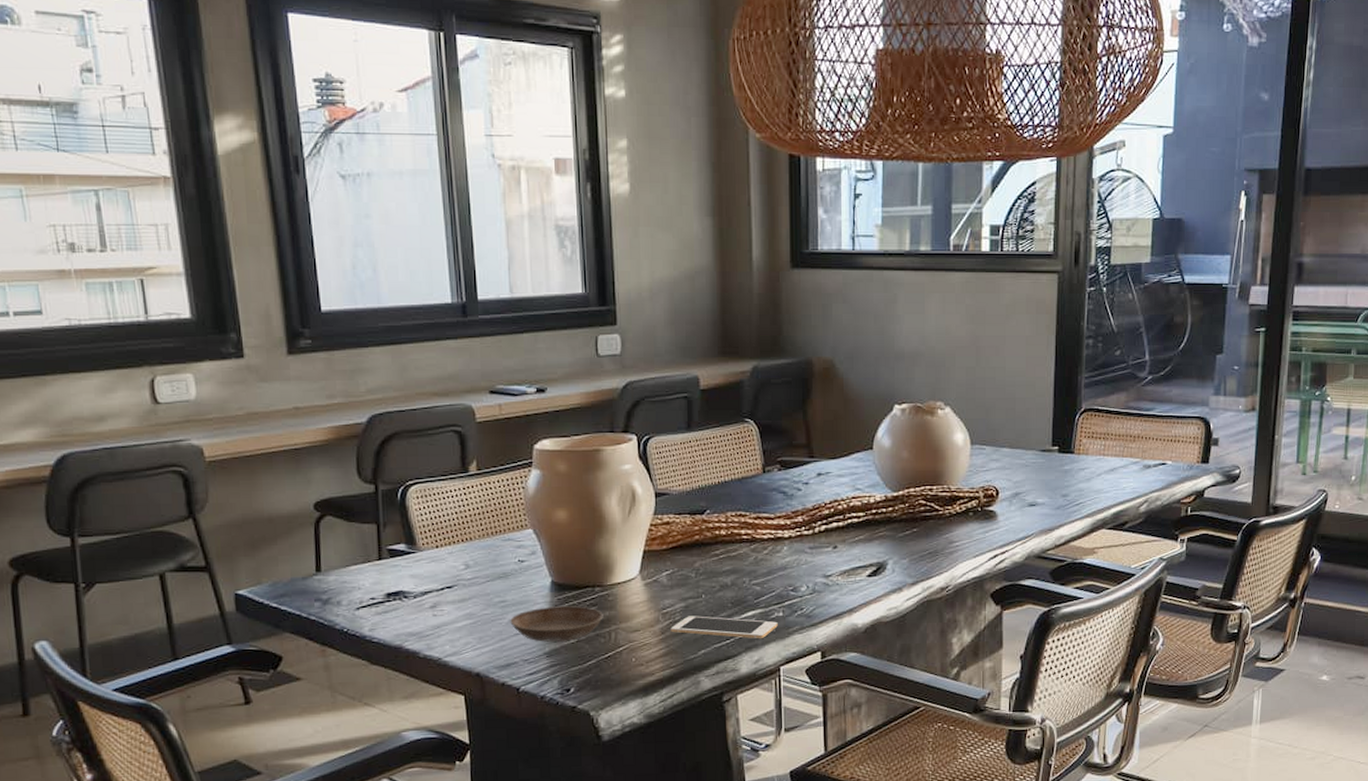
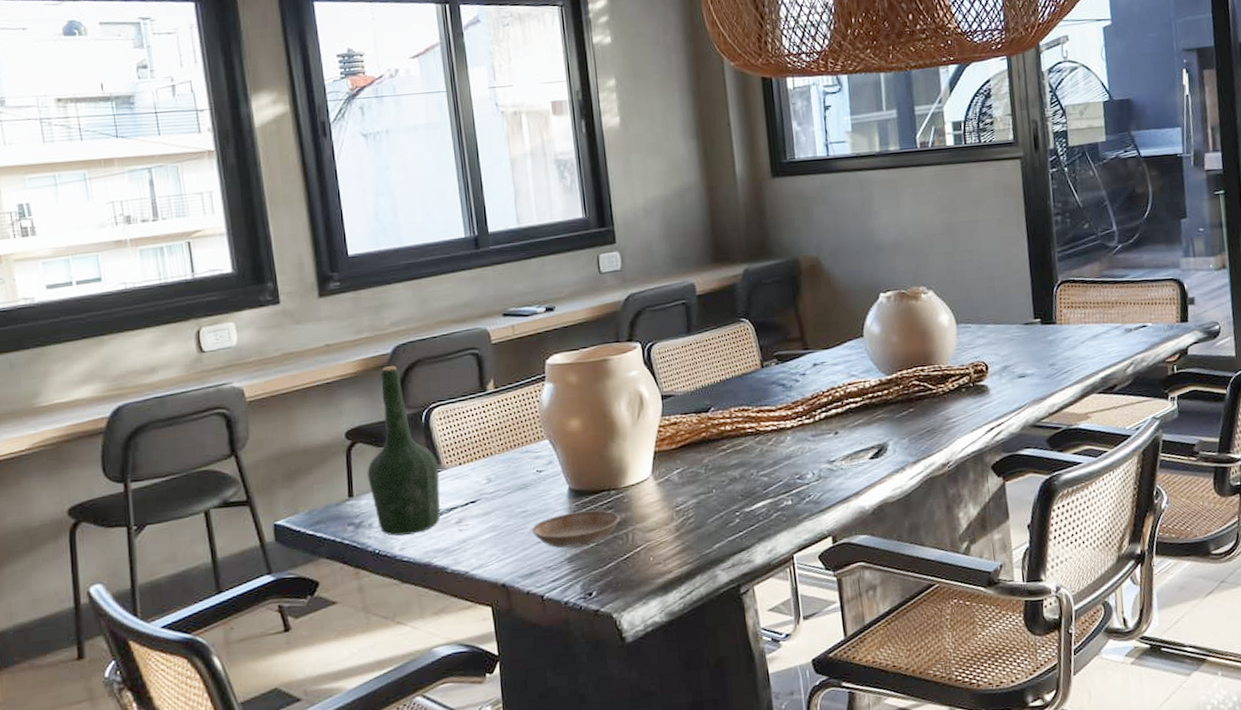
bottle: none [336,437,415,616] -> present [367,366,441,536]
cell phone: present [671,616,778,639] -> none [685,510,788,530]

